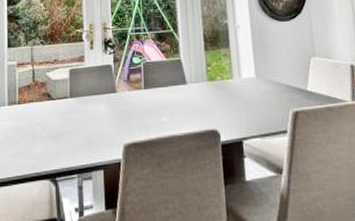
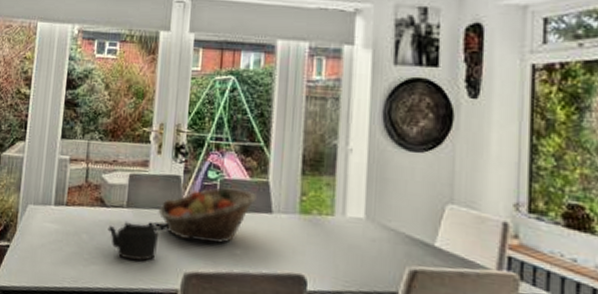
teapot: none [56,105,108,142] -> present [107,221,171,261]
fruit basket: none [97,69,173,117] -> present [158,187,257,245]

